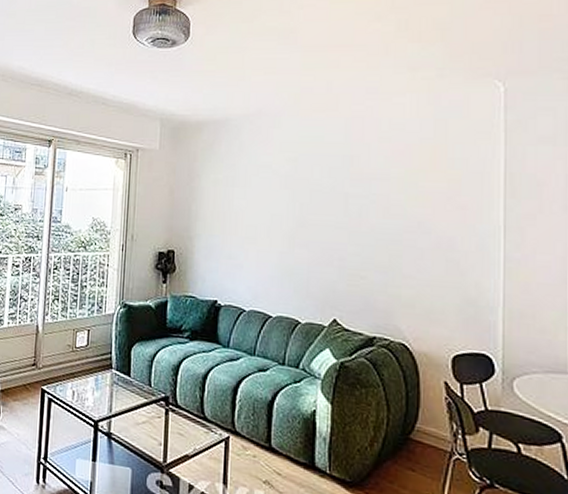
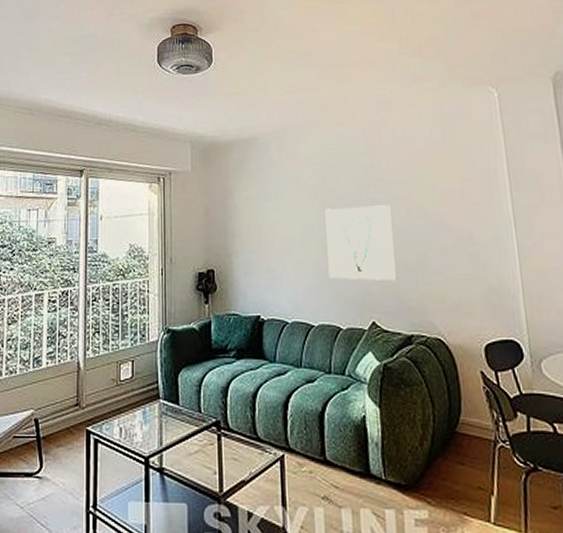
wall art: none [292,199,368,281] -> present [325,205,398,282]

